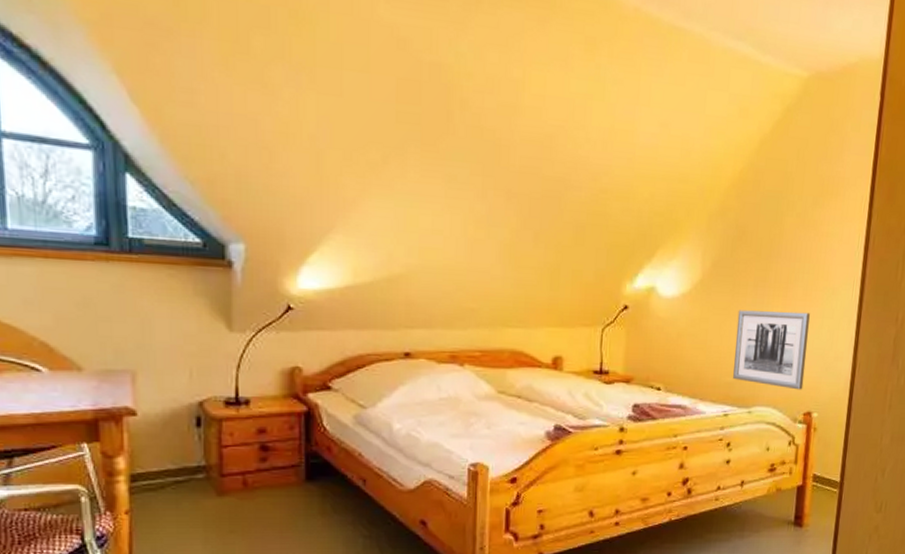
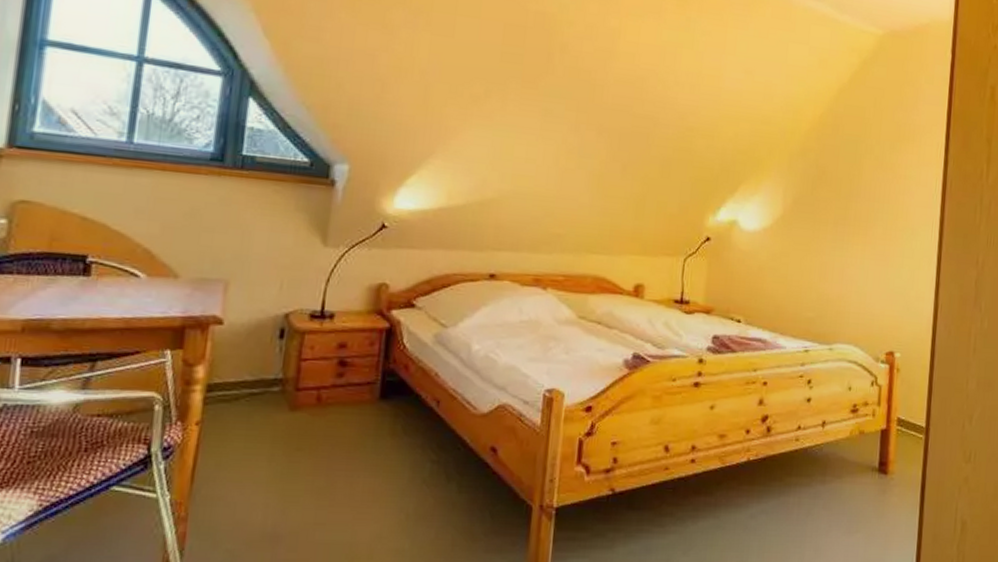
wall art: present [733,310,810,390] -> none [814,246,890,329]

